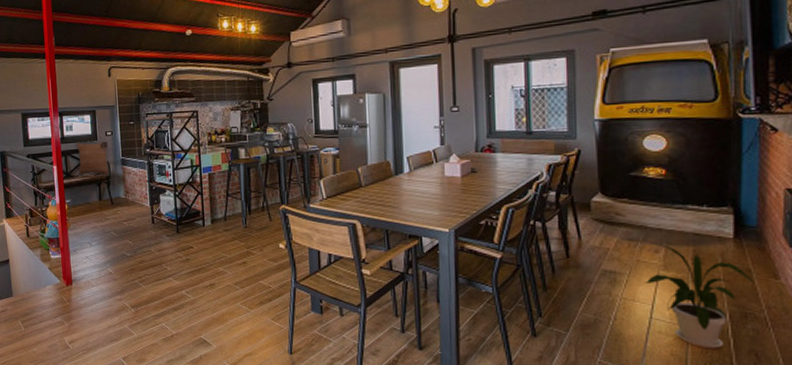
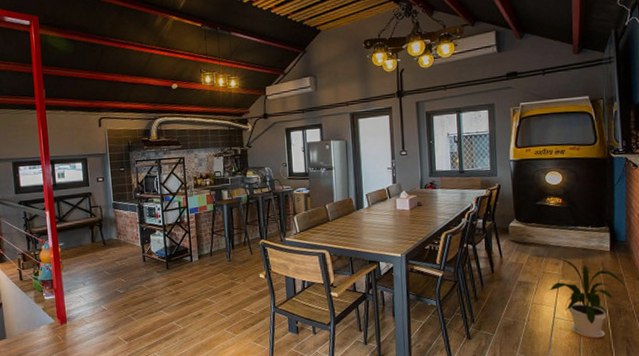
cushion: present [76,141,110,175] -> none [68,187,102,220]

